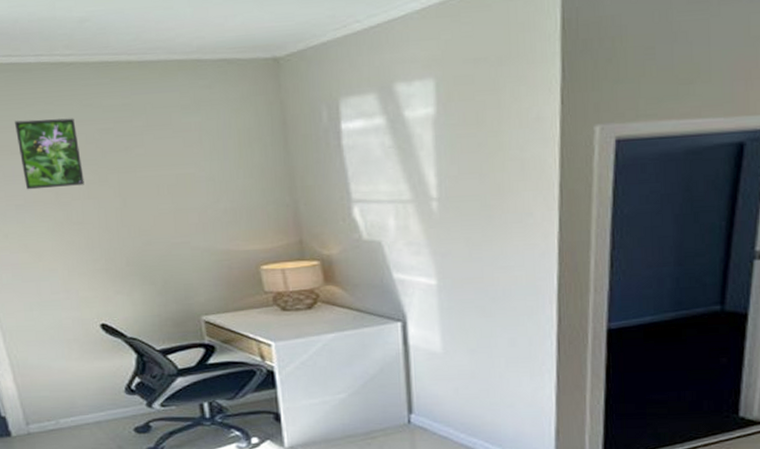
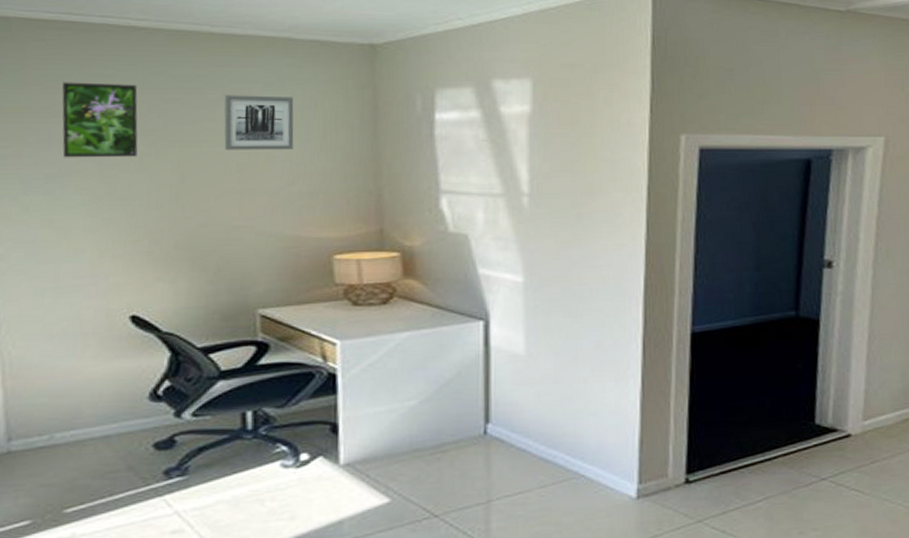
wall art: none [148,118,214,174] -> present [224,95,294,150]

